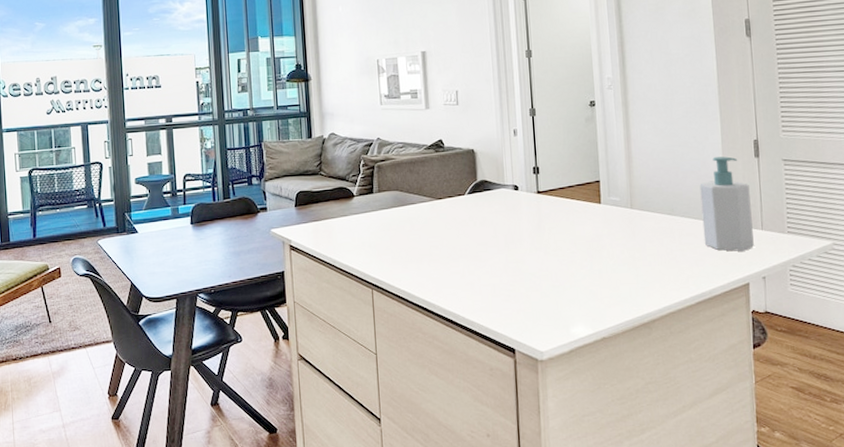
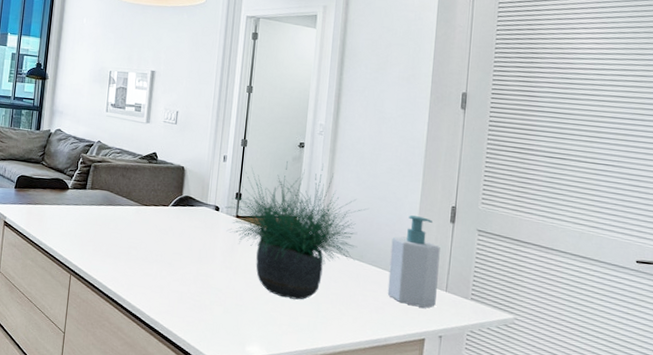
potted plant: none [524,120,669,269] -> present [225,161,366,300]

